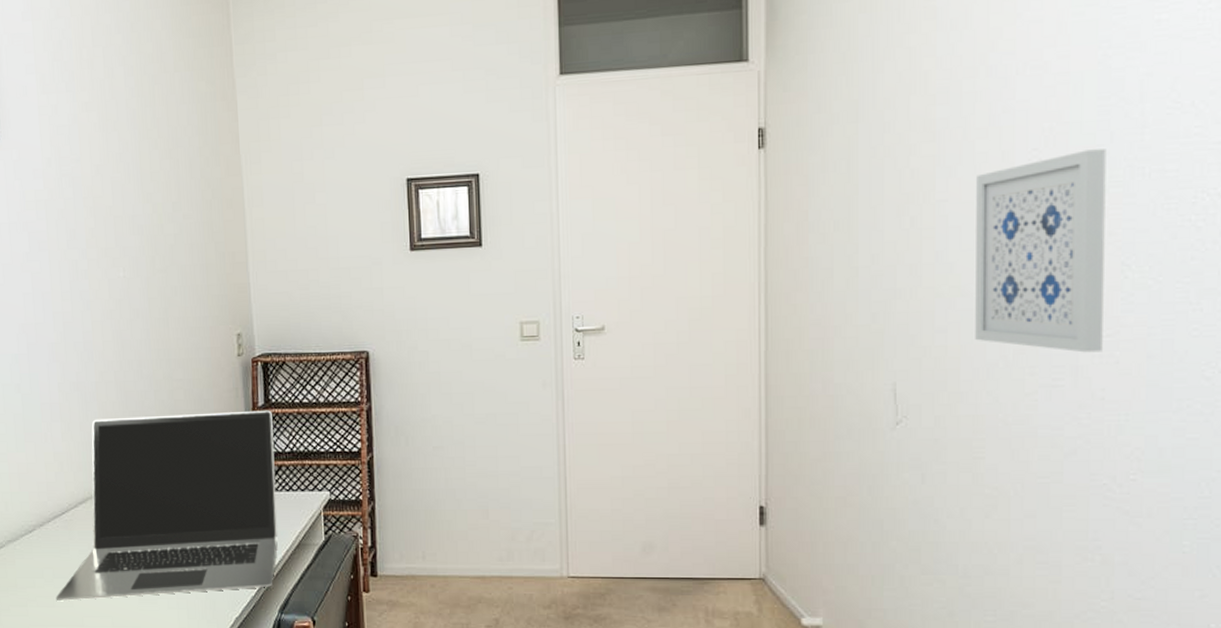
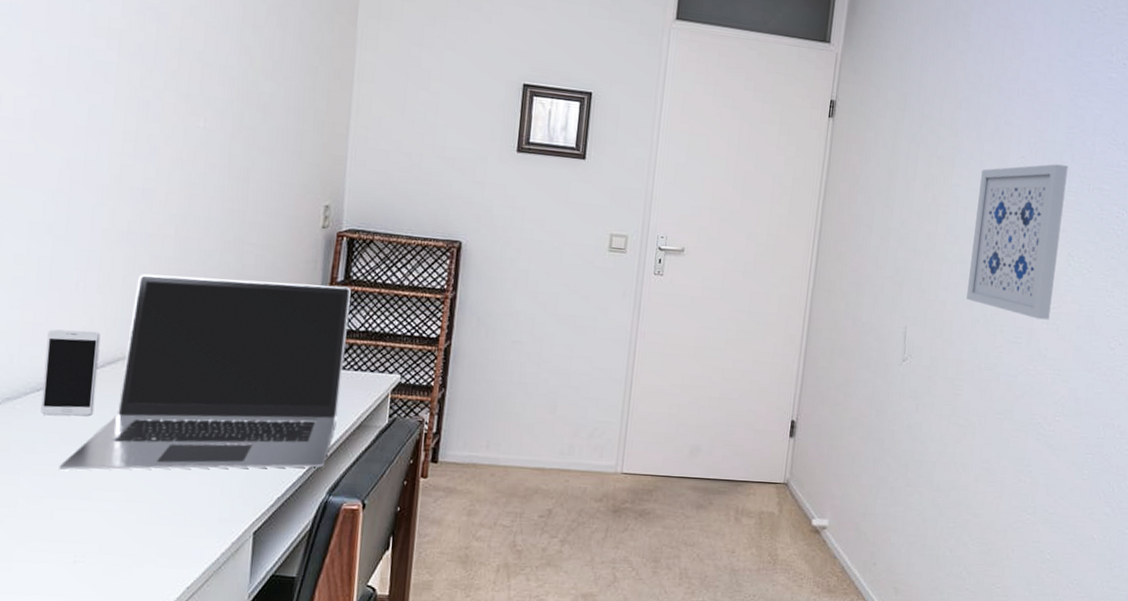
smartphone: none [30,475,75,553] -> present [40,329,101,416]

